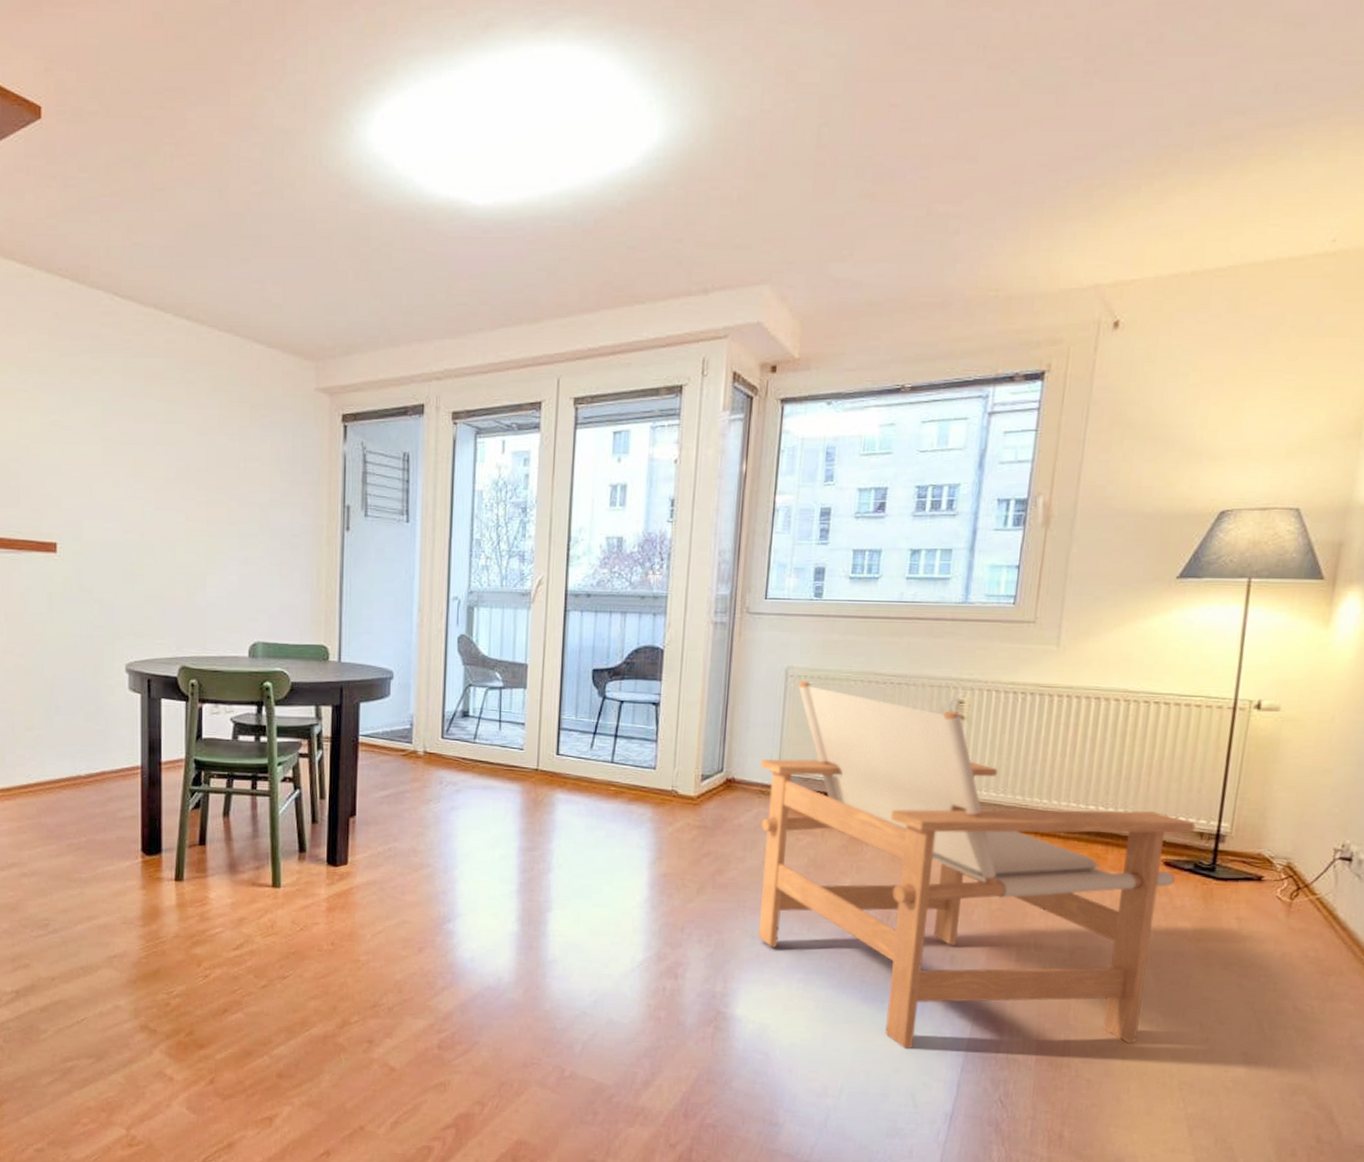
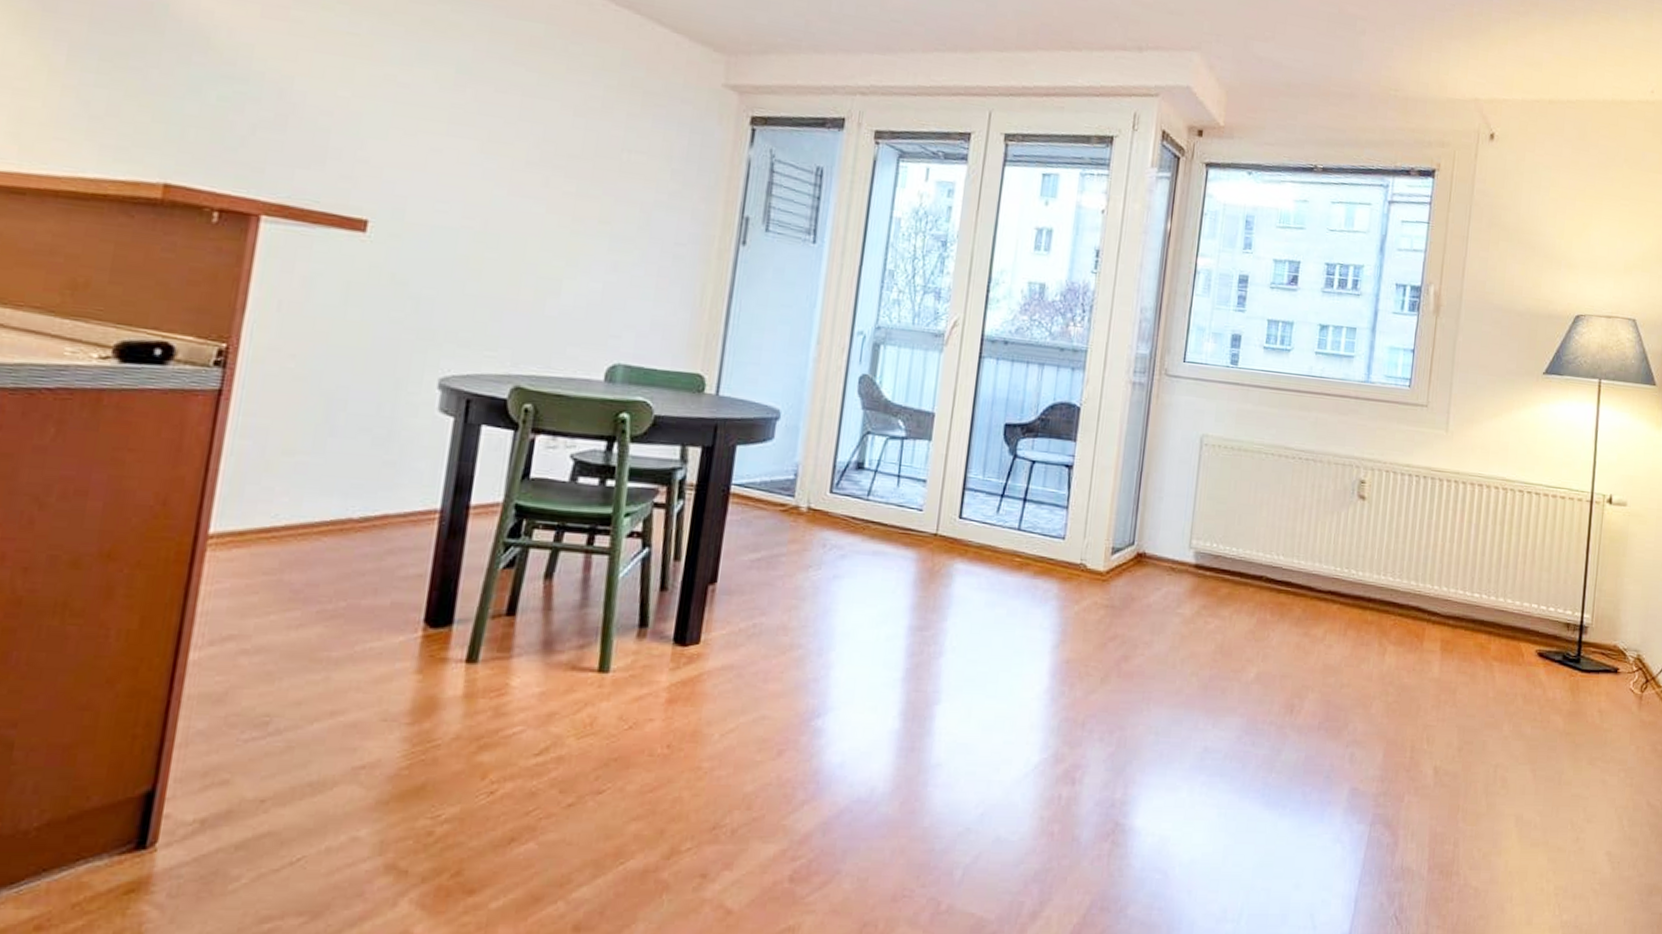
lounge chair: present [758,681,1196,1049] -> none [1162,450,1563,861]

